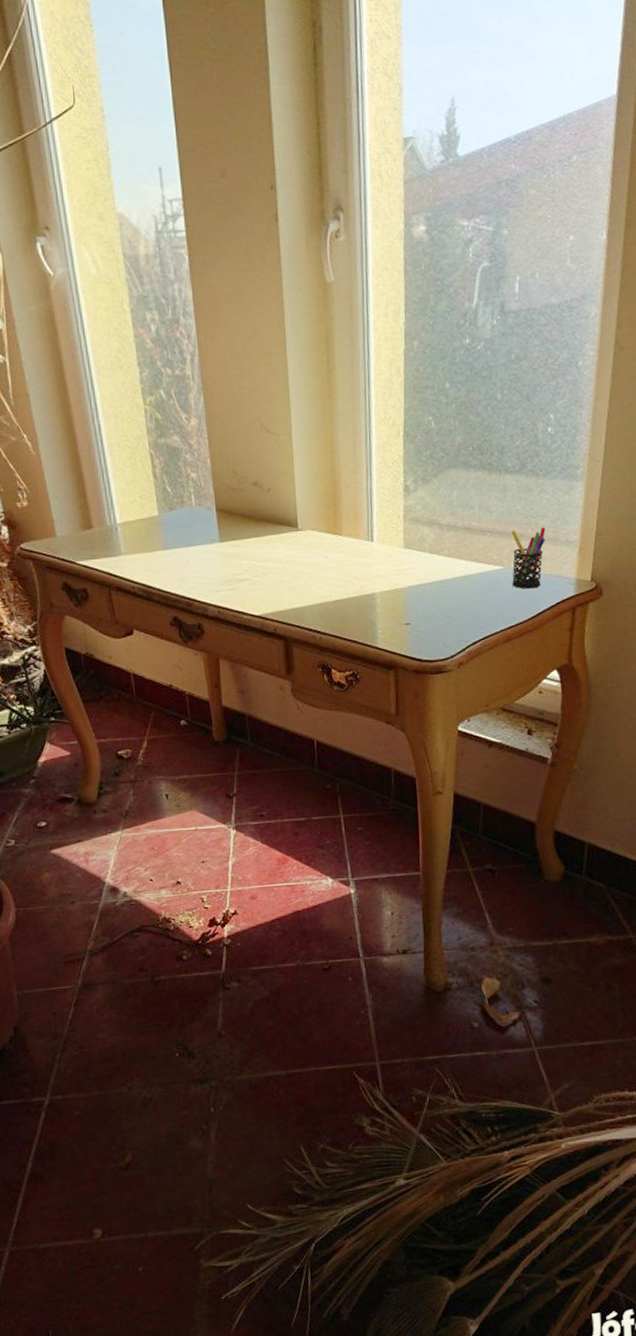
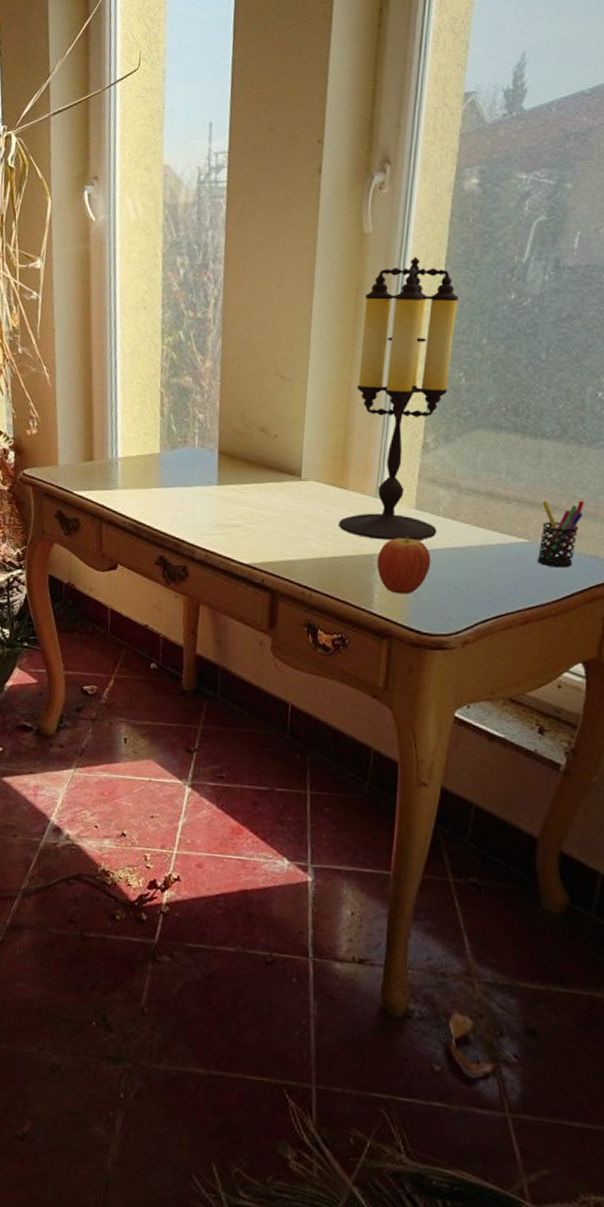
table lamp: none [335,306,425,580] -> present [339,257,459,541]
fruit: none [376,572,423,628] -> present [377,534,431,595]

